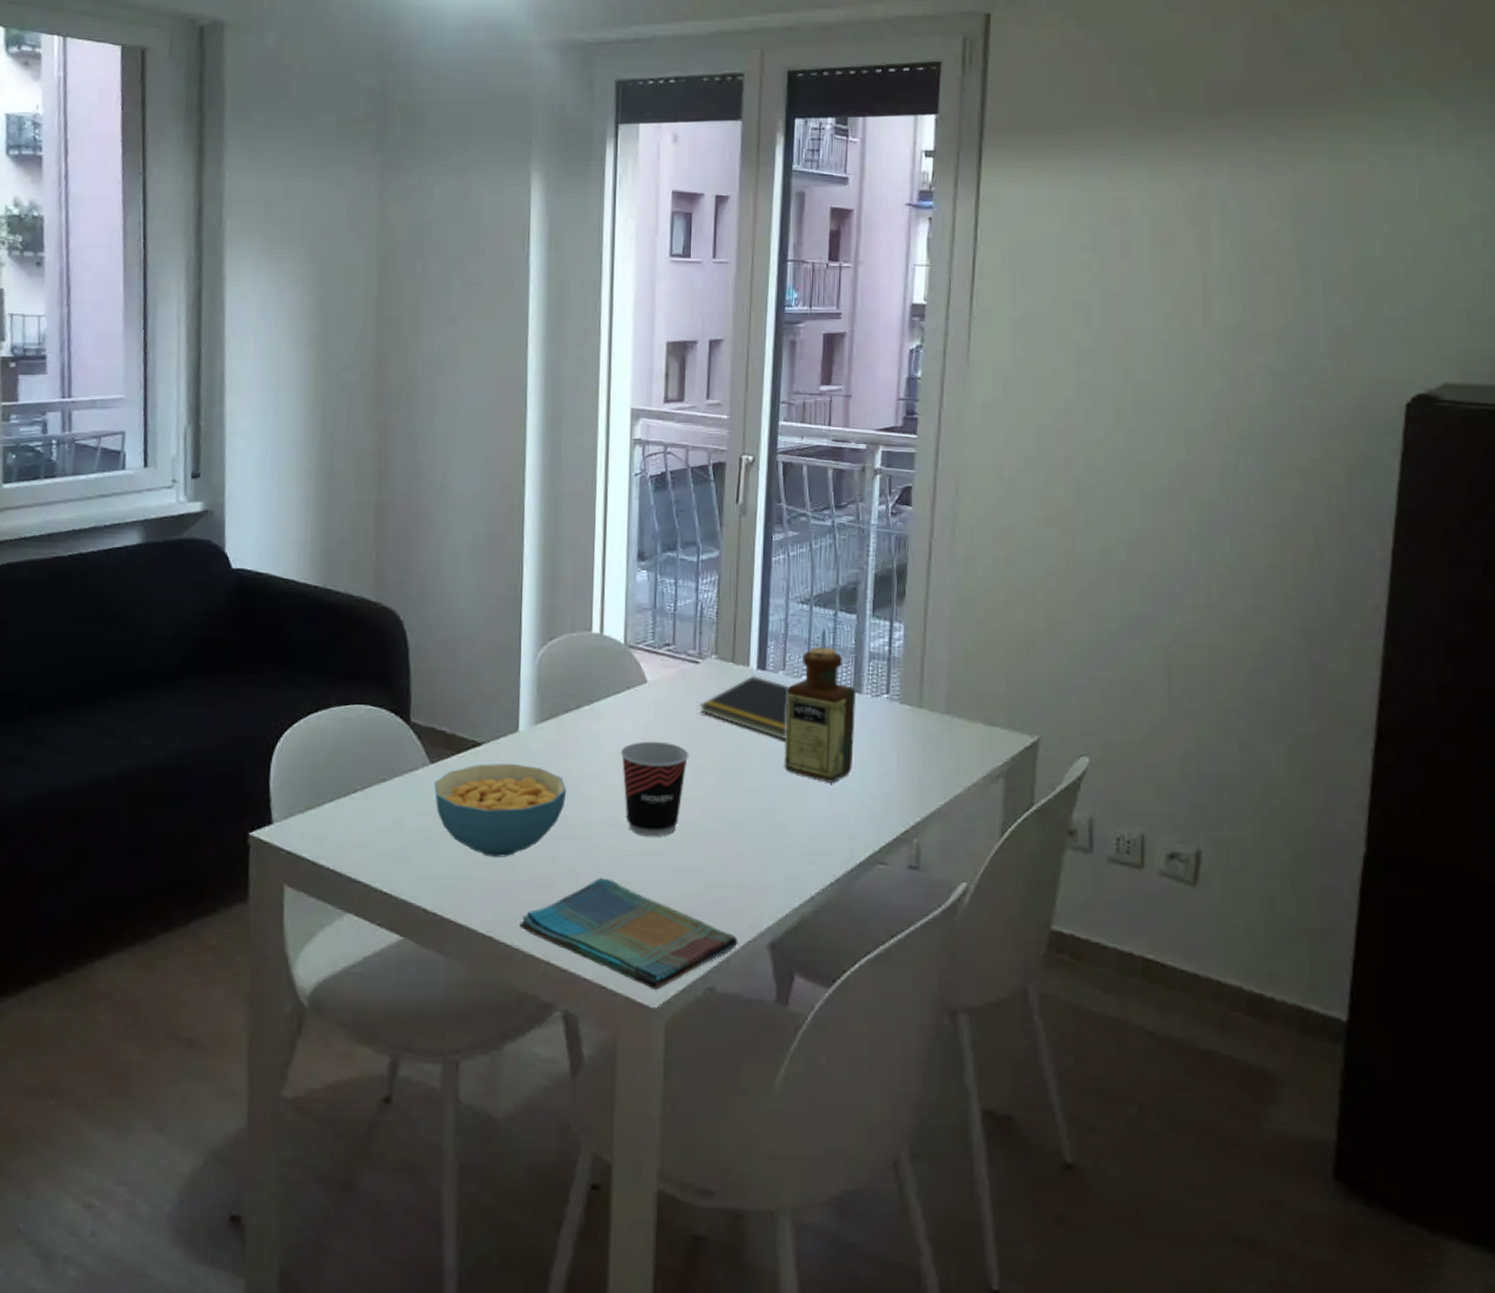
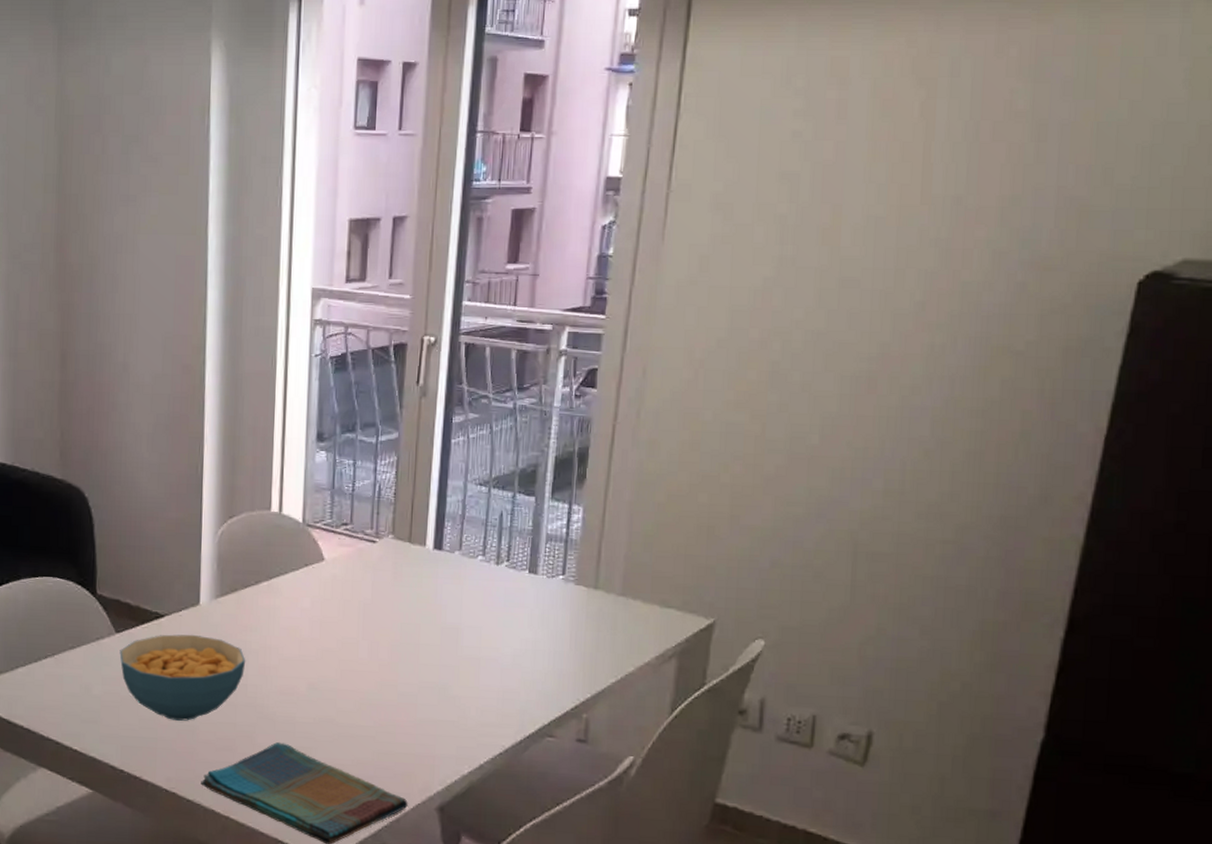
cup: present [620,741,689,837] -> none [297,616,365,706]
notepad: present [699,675,790,740] -> none [375,554,465,618]
bottle: present [784,646,855,783] -> none [457,527,531,659]

